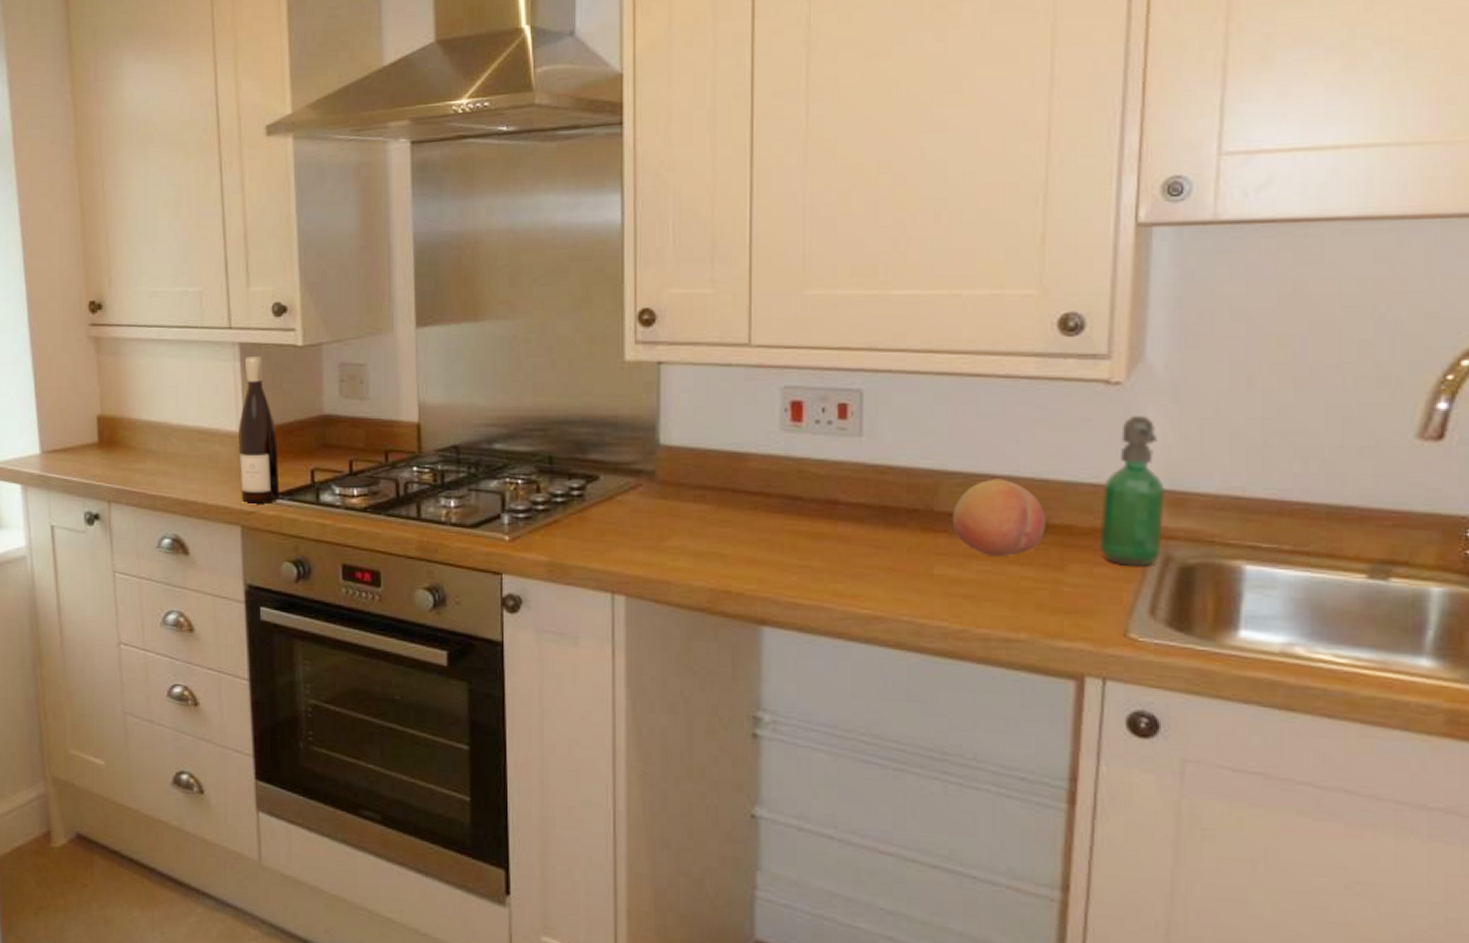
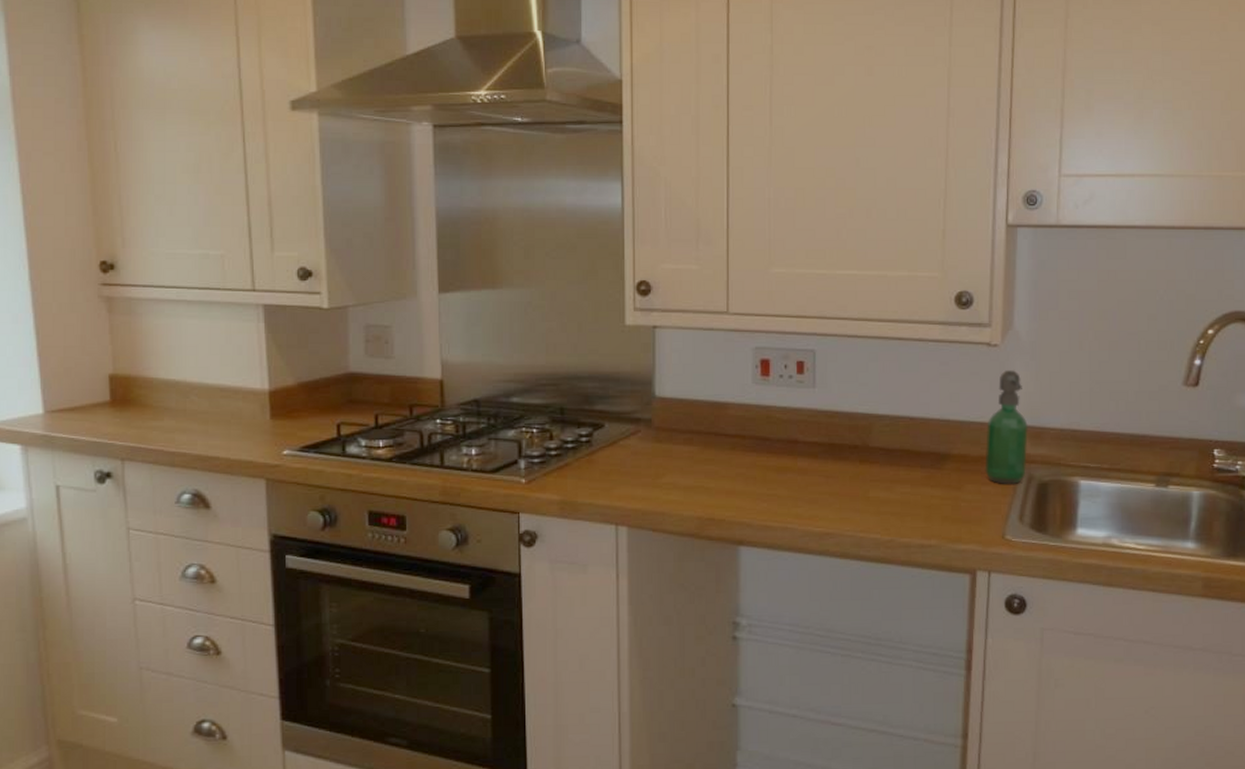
bottle: present [238,356,280,504] -> none [263,318,305,457]
fruit: present [952,478,1045,557] -> none [882,420,948,482]

